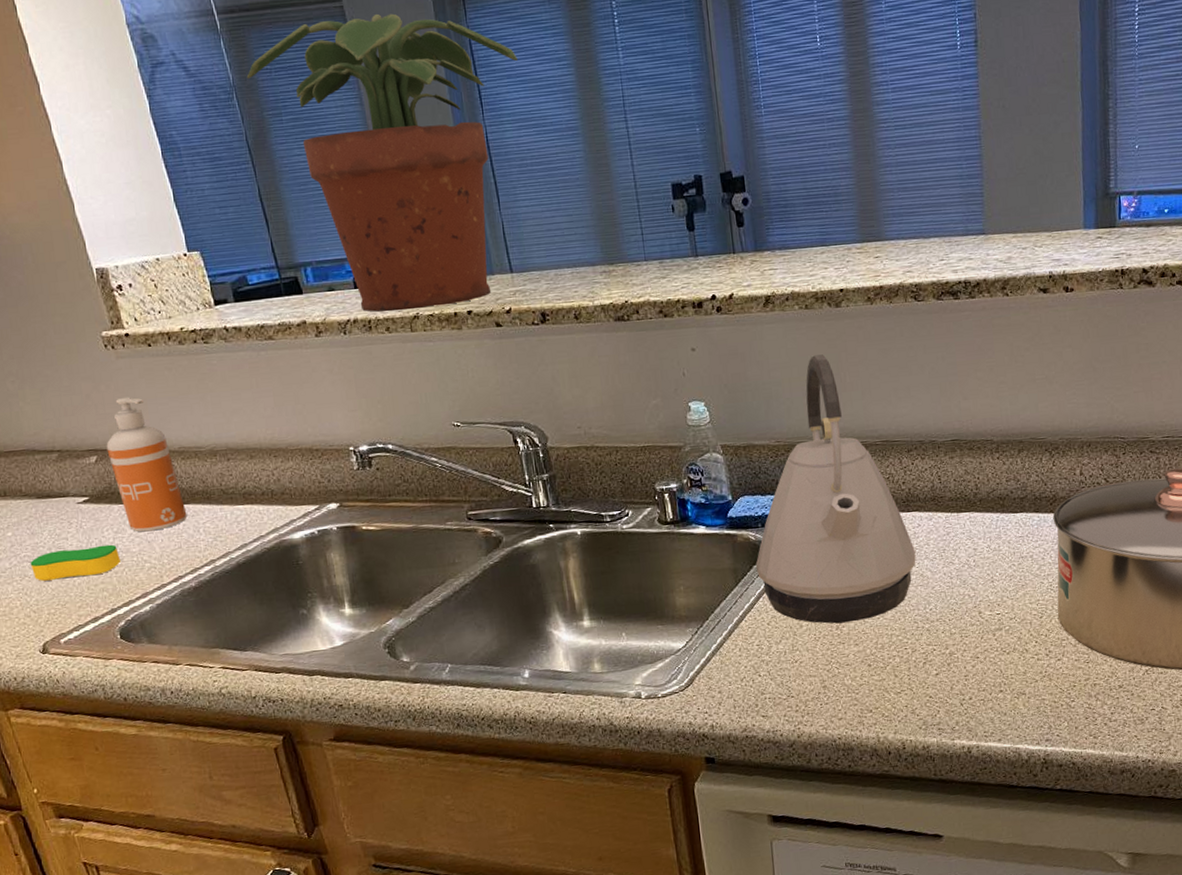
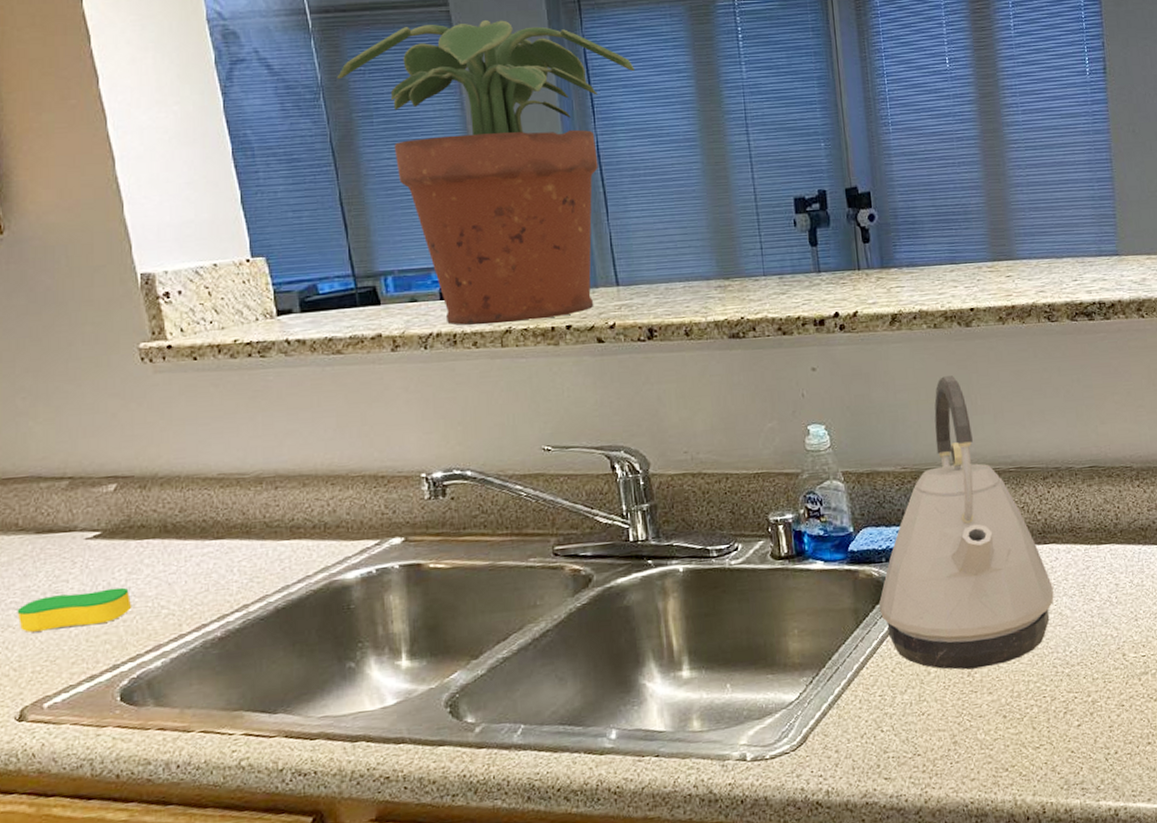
soap dispenser: present [106,397,187,533] -> none [129,416,220,573]

